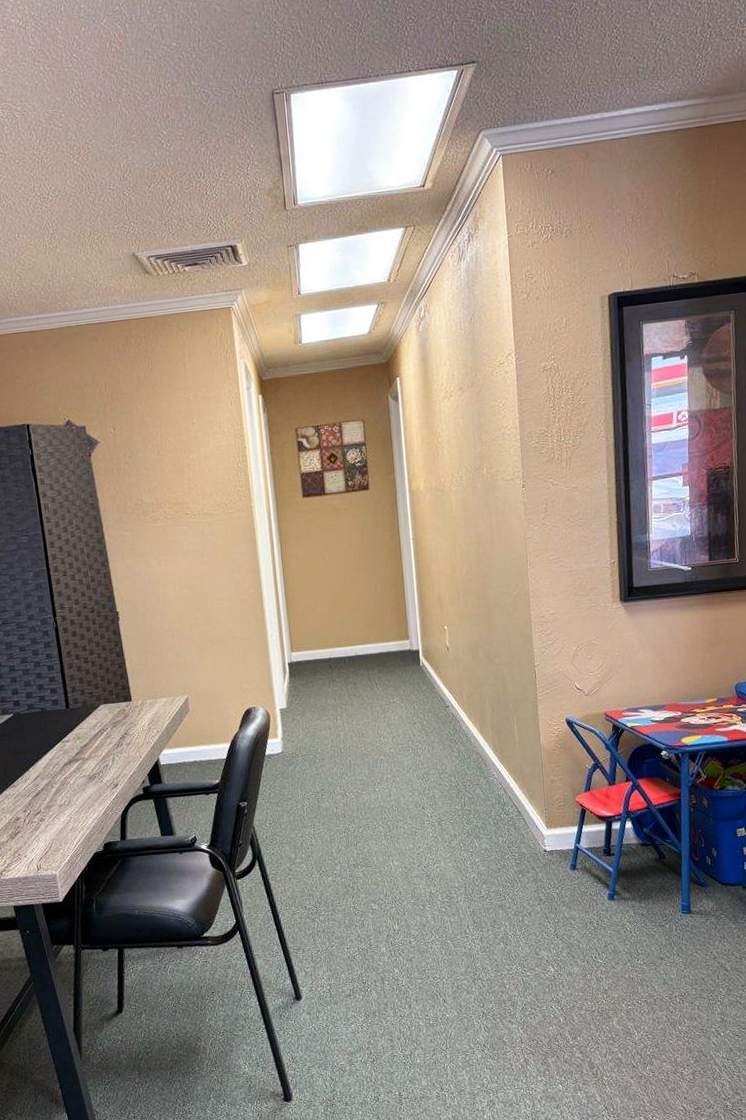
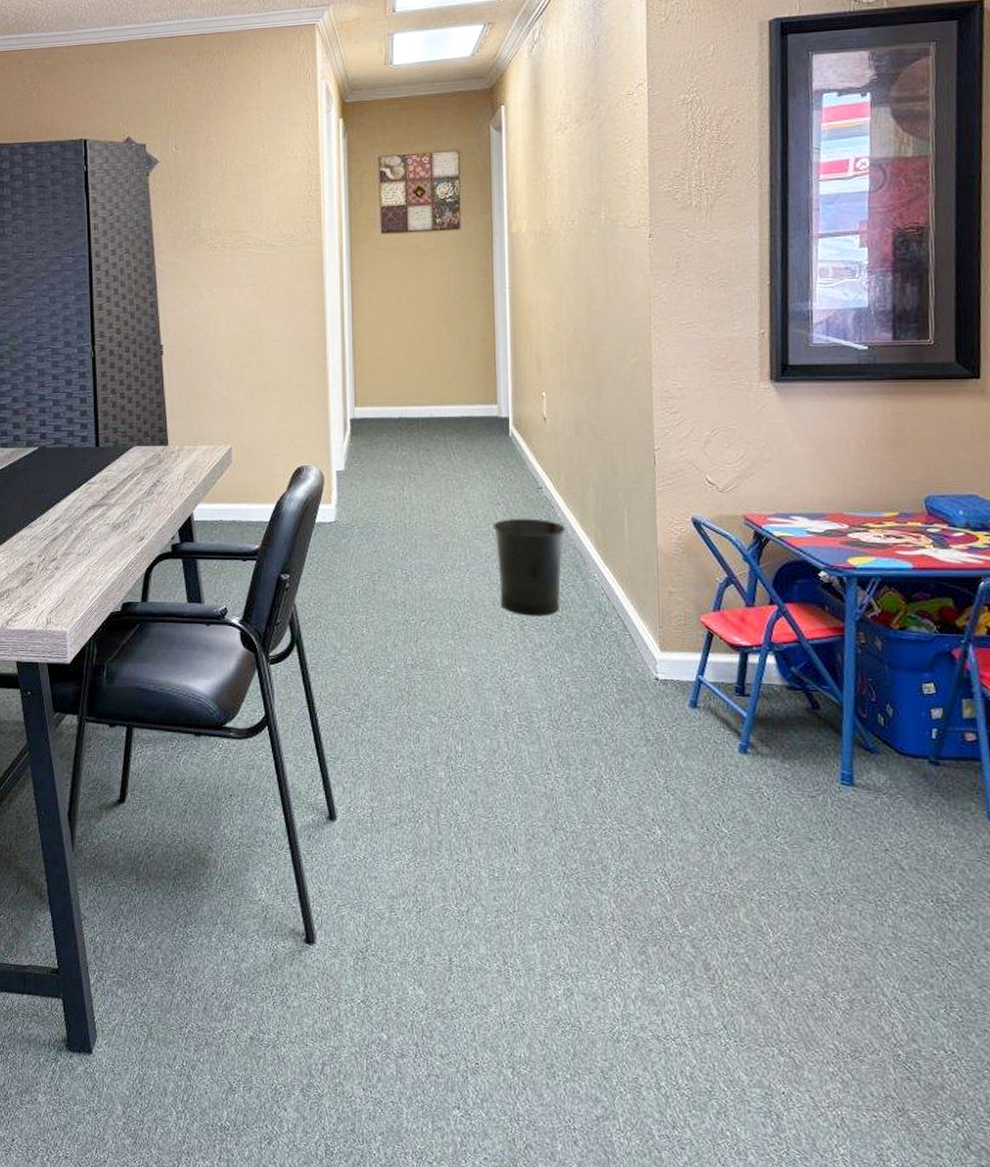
waste bin: none [411,732,469,813] -> present [493,518,565,615]

